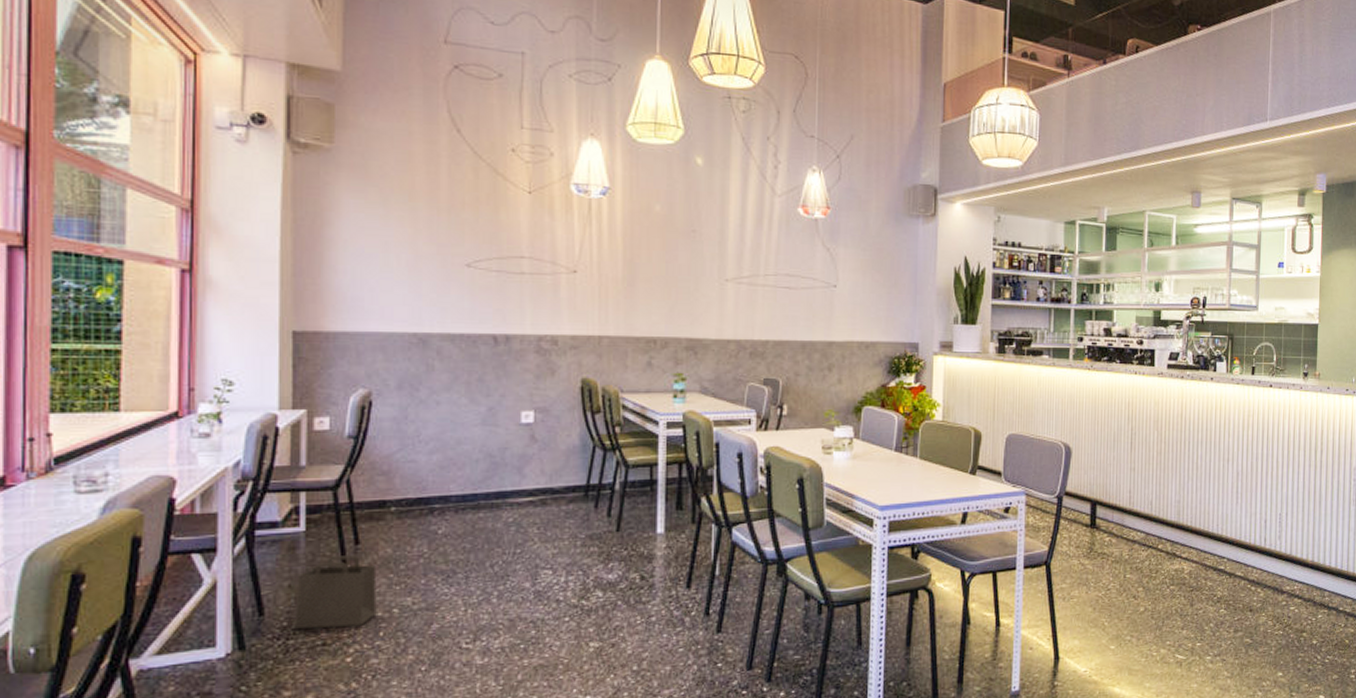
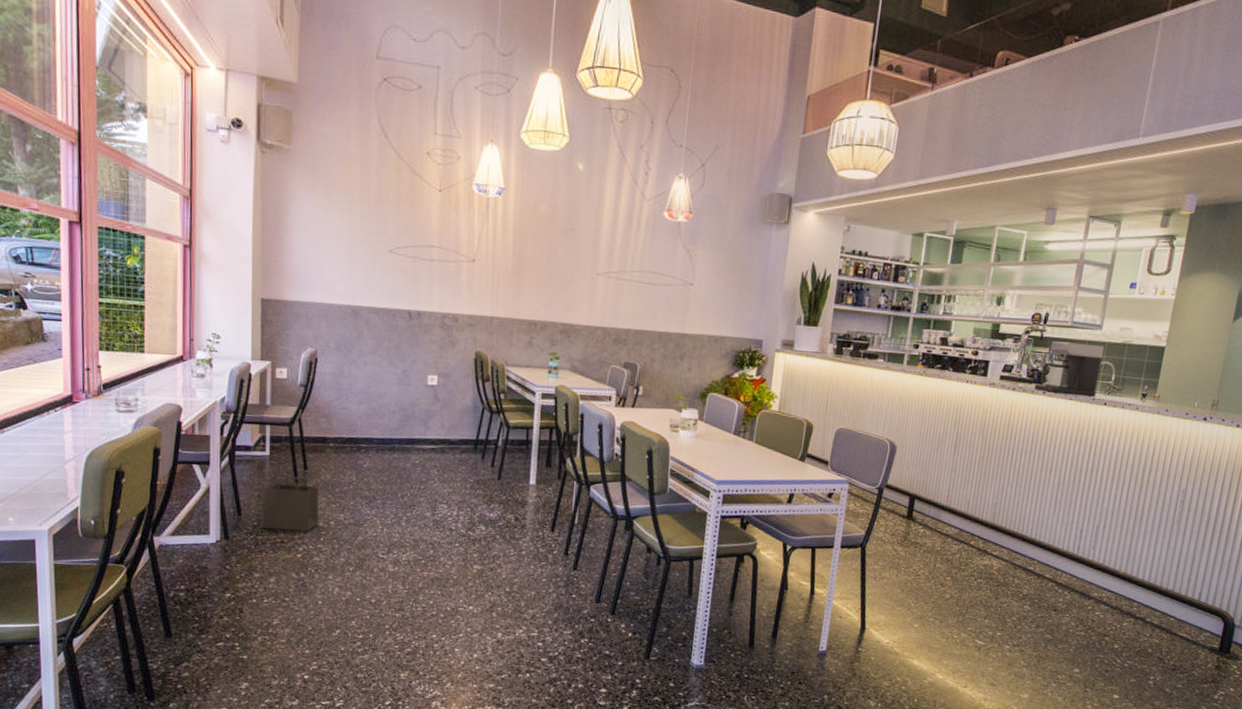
coffee maker: none [1202,325,1263,381] -> present [1034,341,1105,398]

